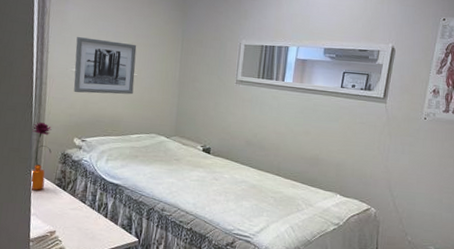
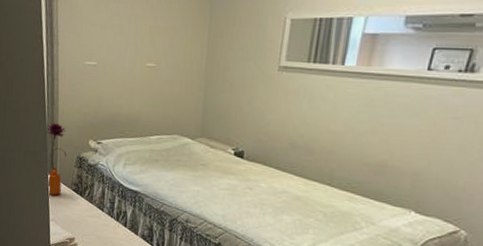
wall art: present [74,37,137,95] -> none [86,24,156,90]

